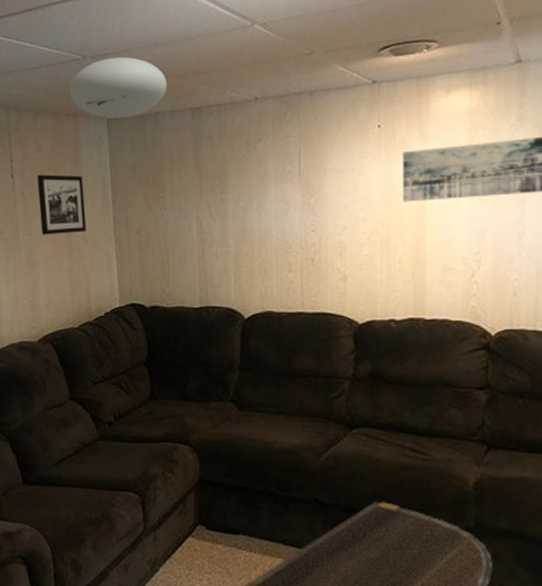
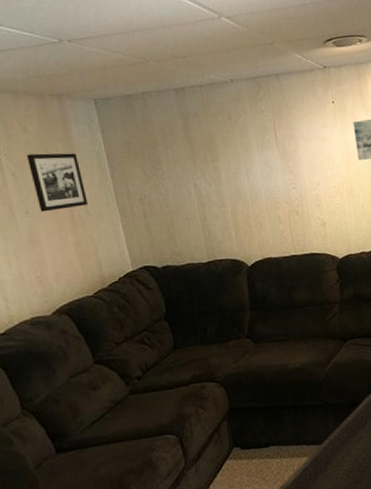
ceiling light: present [69,56,168,118] -> none [49,41,150,99]

